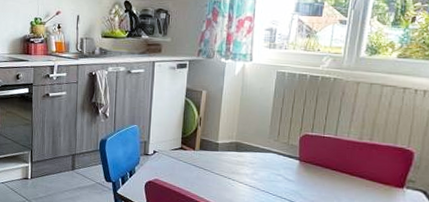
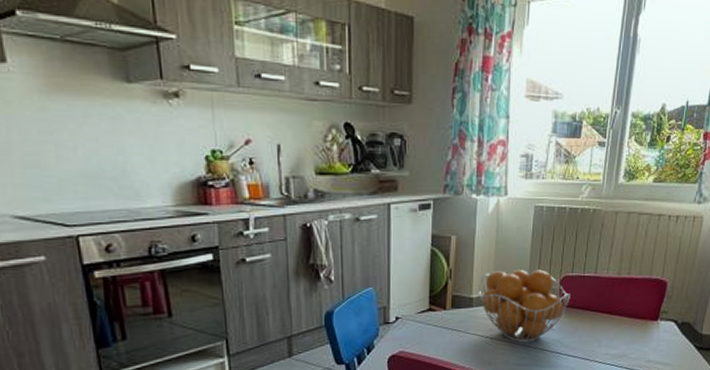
fruit basket: none [224,123,310,190] -> present [479,269,571,343]

